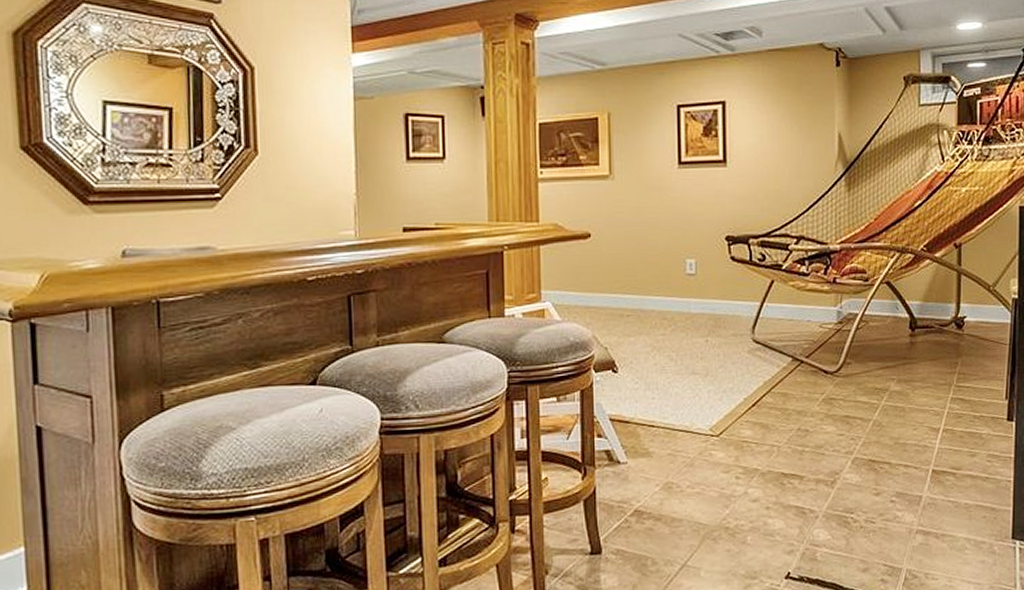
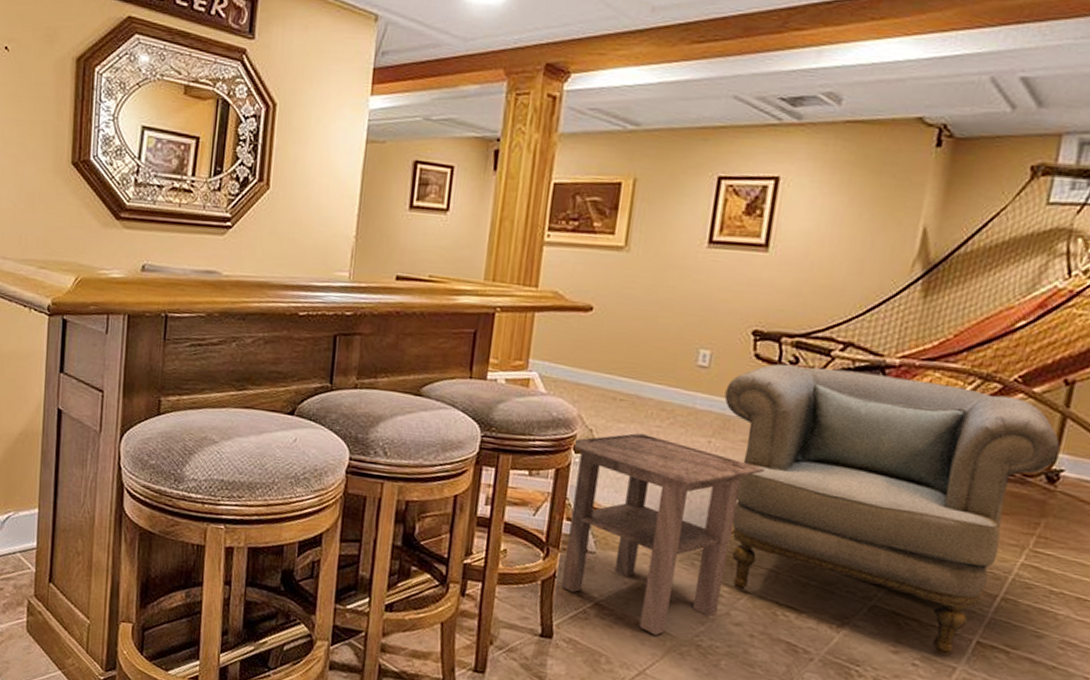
side table: none [592,343,754,528] -> present [562,432,765,636]
armchair: none [713,259,960,488] -> present [724,364,1060,656]

